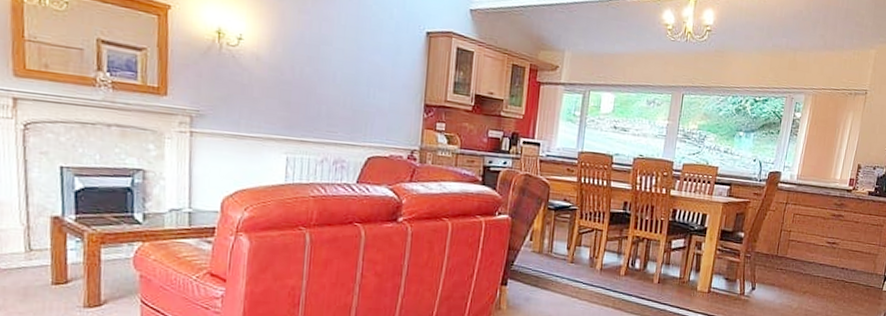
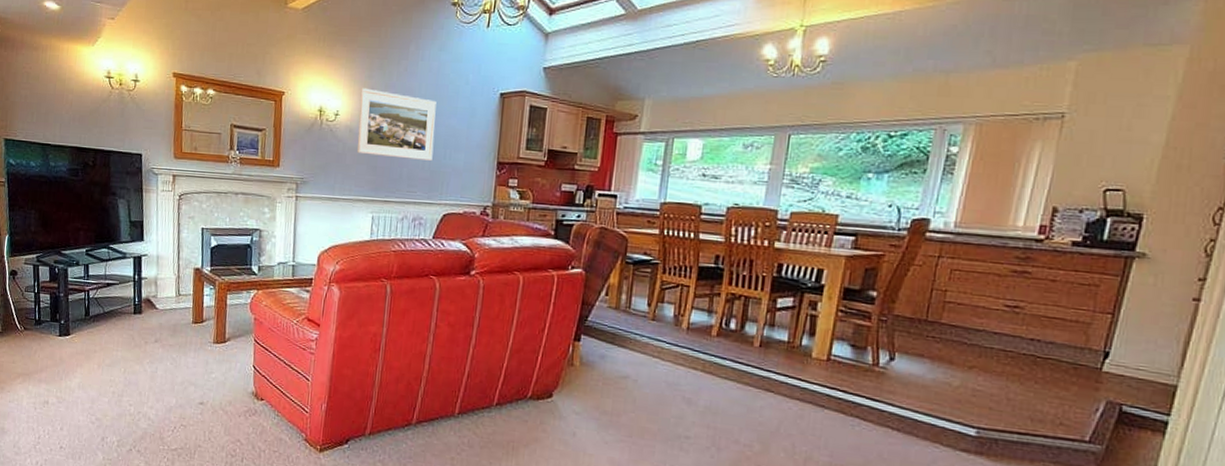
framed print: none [266,10,358,99] -> present [357,88,437,161]

